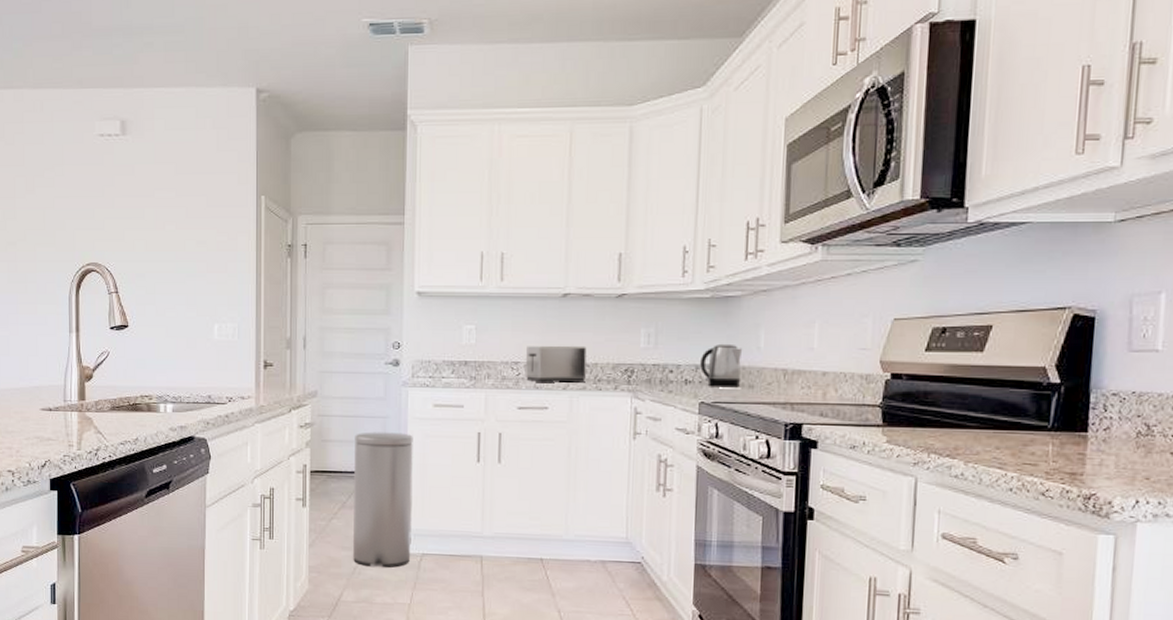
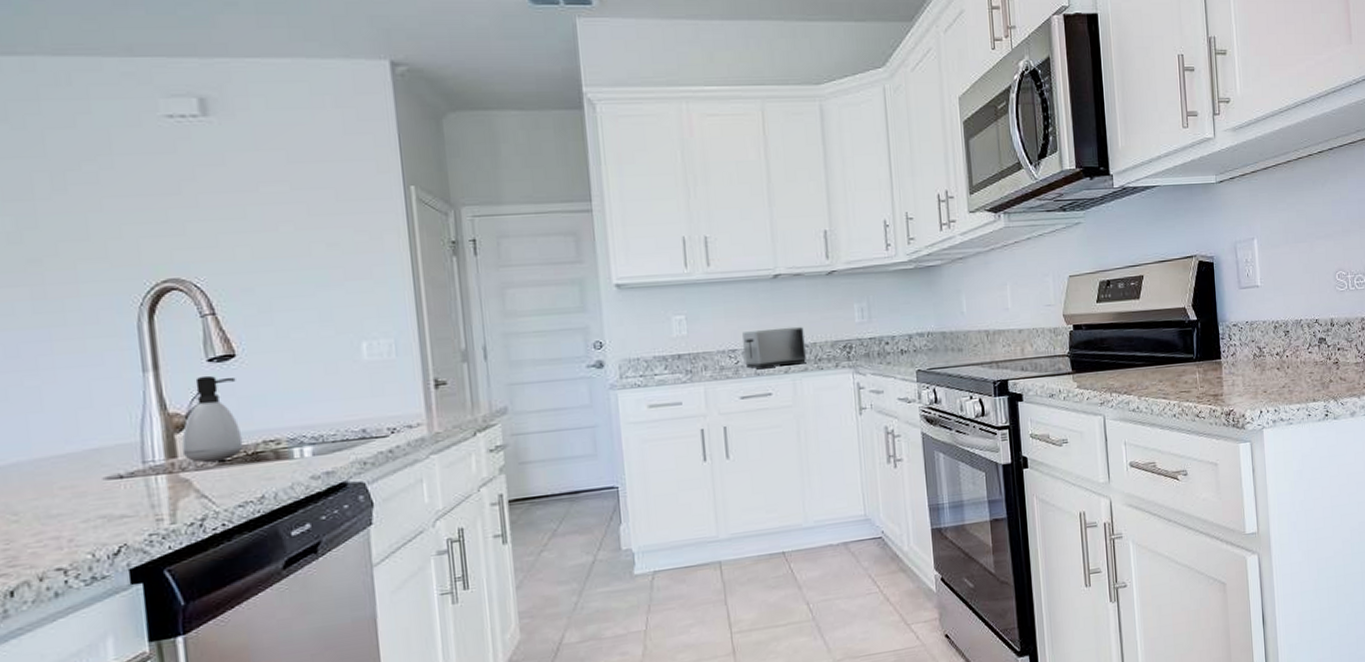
soap dispenser: none [88,339,128,408] -> present [181,375,244,464]
pedal bin: present [353,432,413,568] -> none [559,441,641,599]
kettle: present [700,343,743,388] -> none [912,311,951,355]

